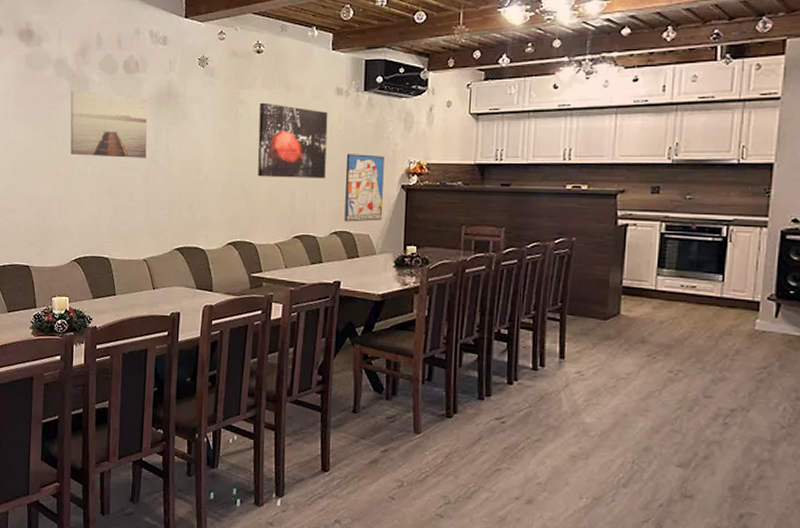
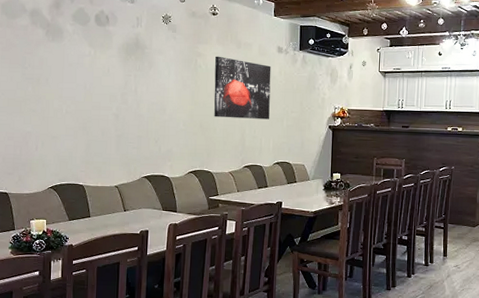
wall art: present [70,89,148,158] -> none [45,37,118,99]
wall art: present [344,154,384,222] -> none [285,100,316,155]

